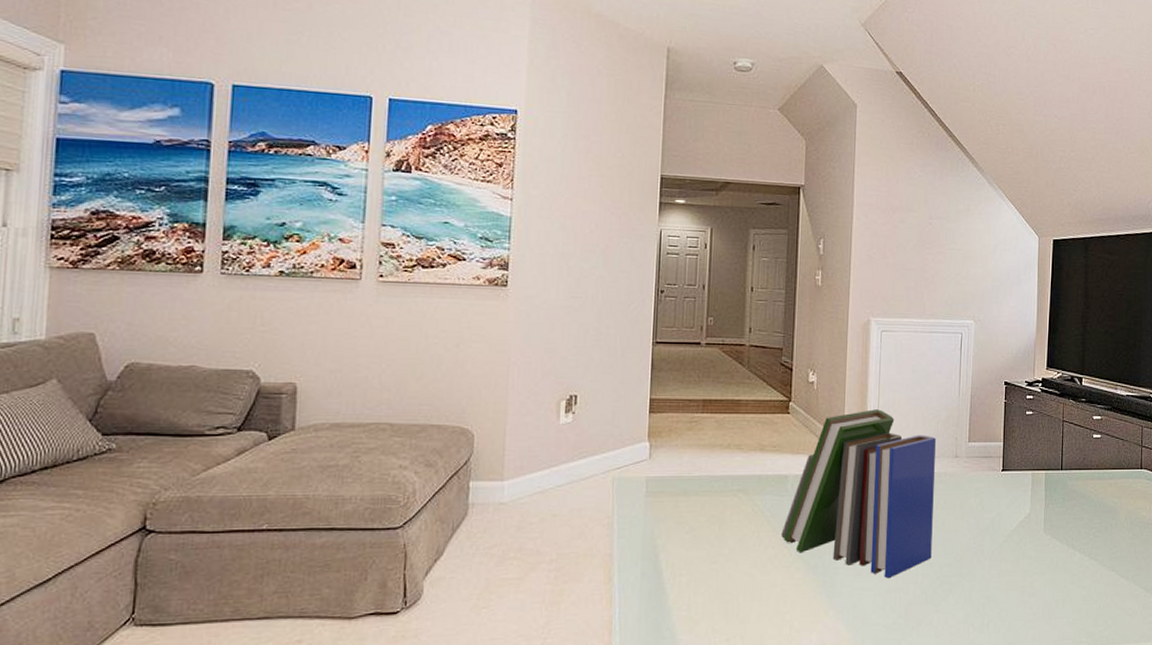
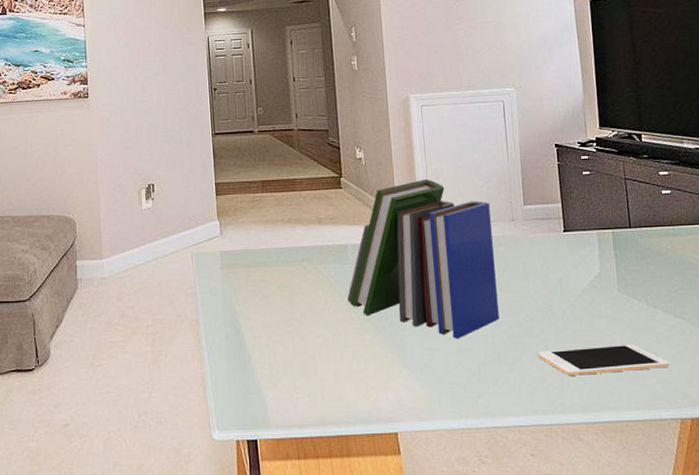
cell phone: none [963,584,1080,616] -> present [537,343,670,376]

